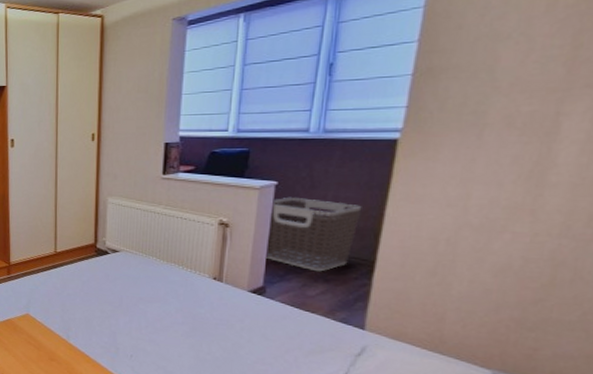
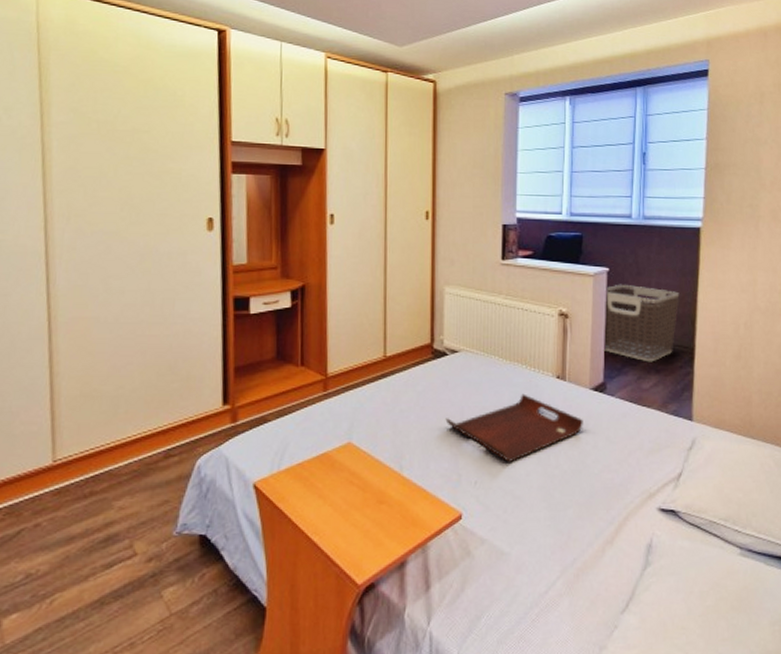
serving tray: none [106,290,239,344] -> present [445,393,583,462]

